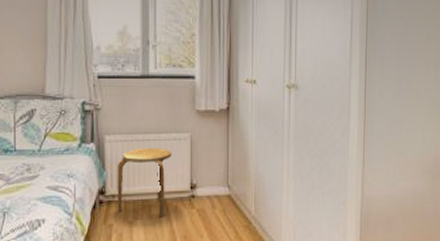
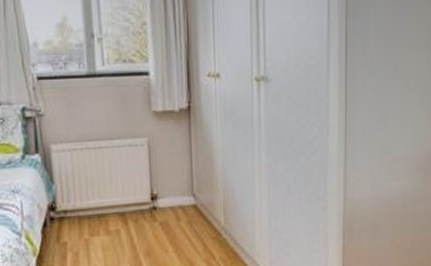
stool: present [117,147,172,218] -> none [66,155,128,234]

